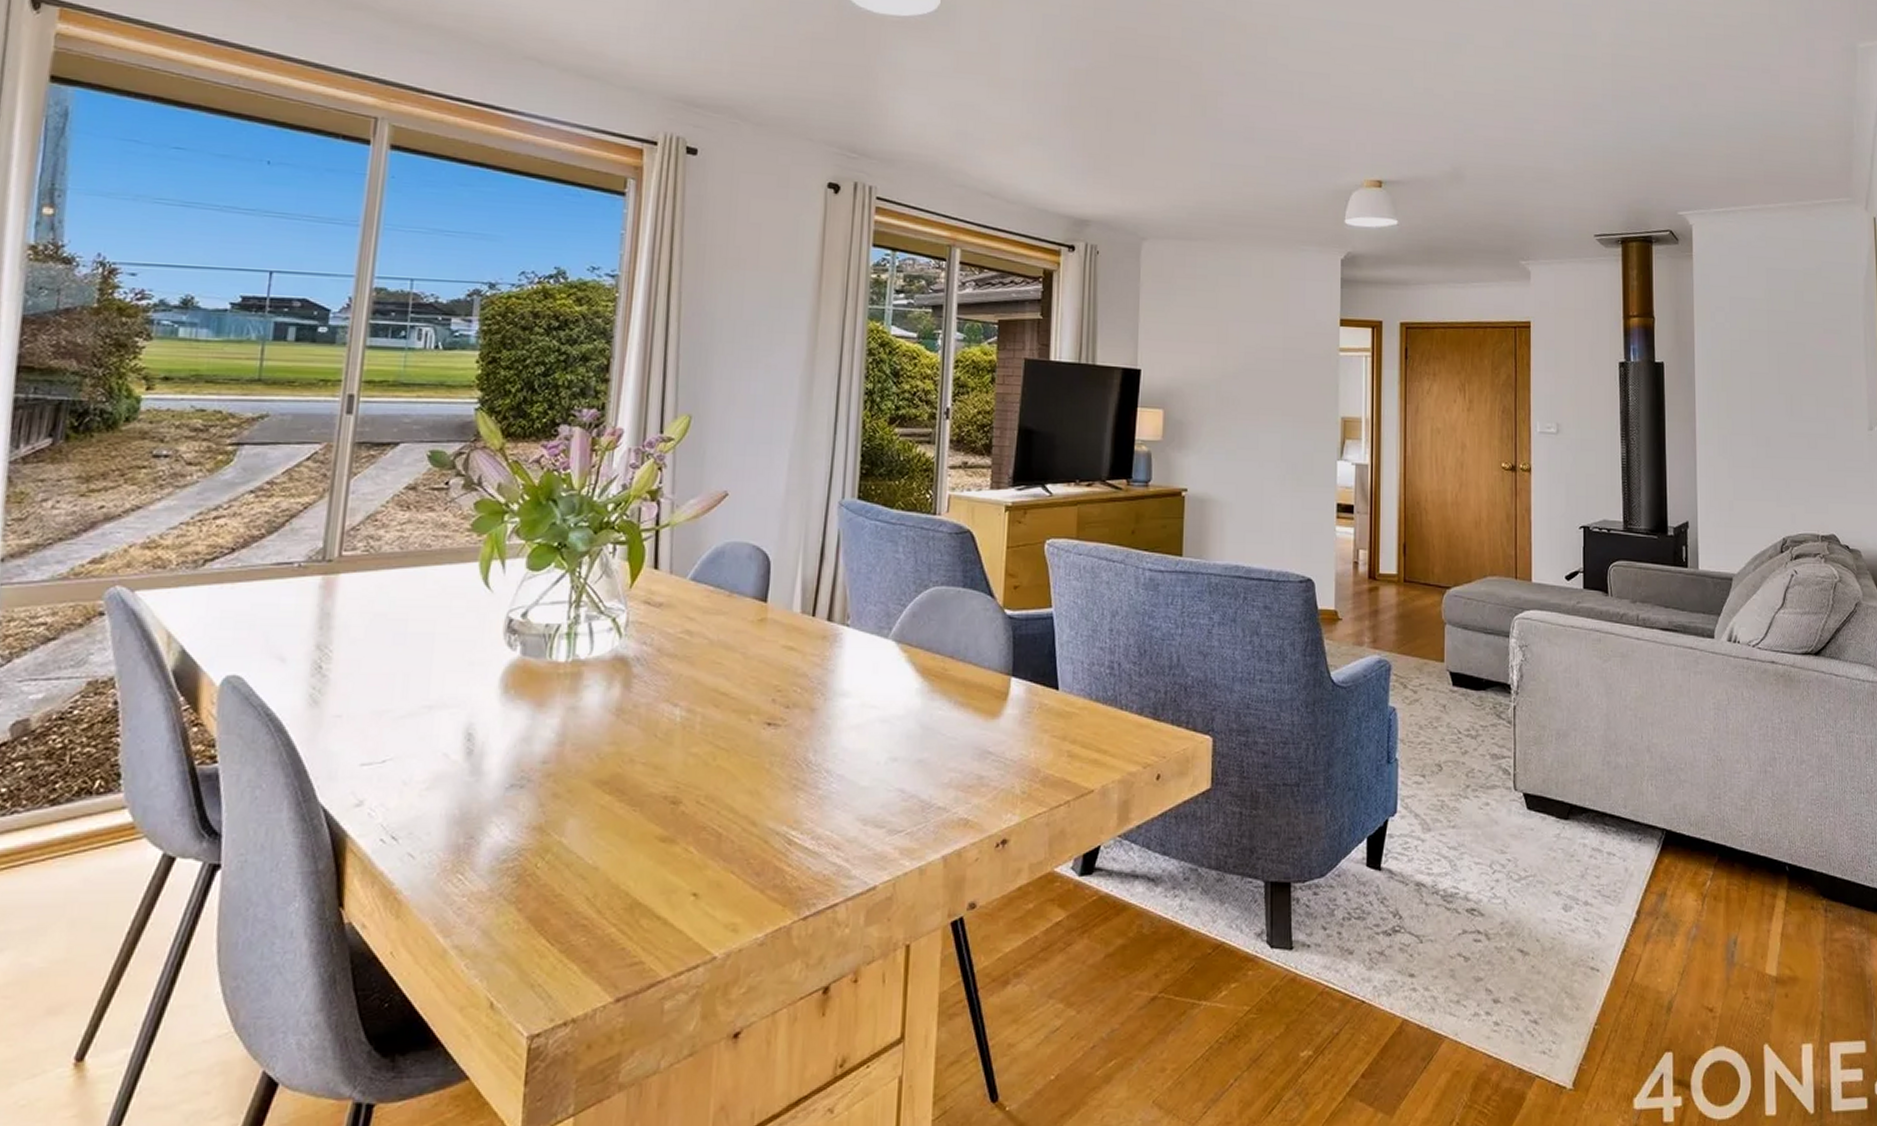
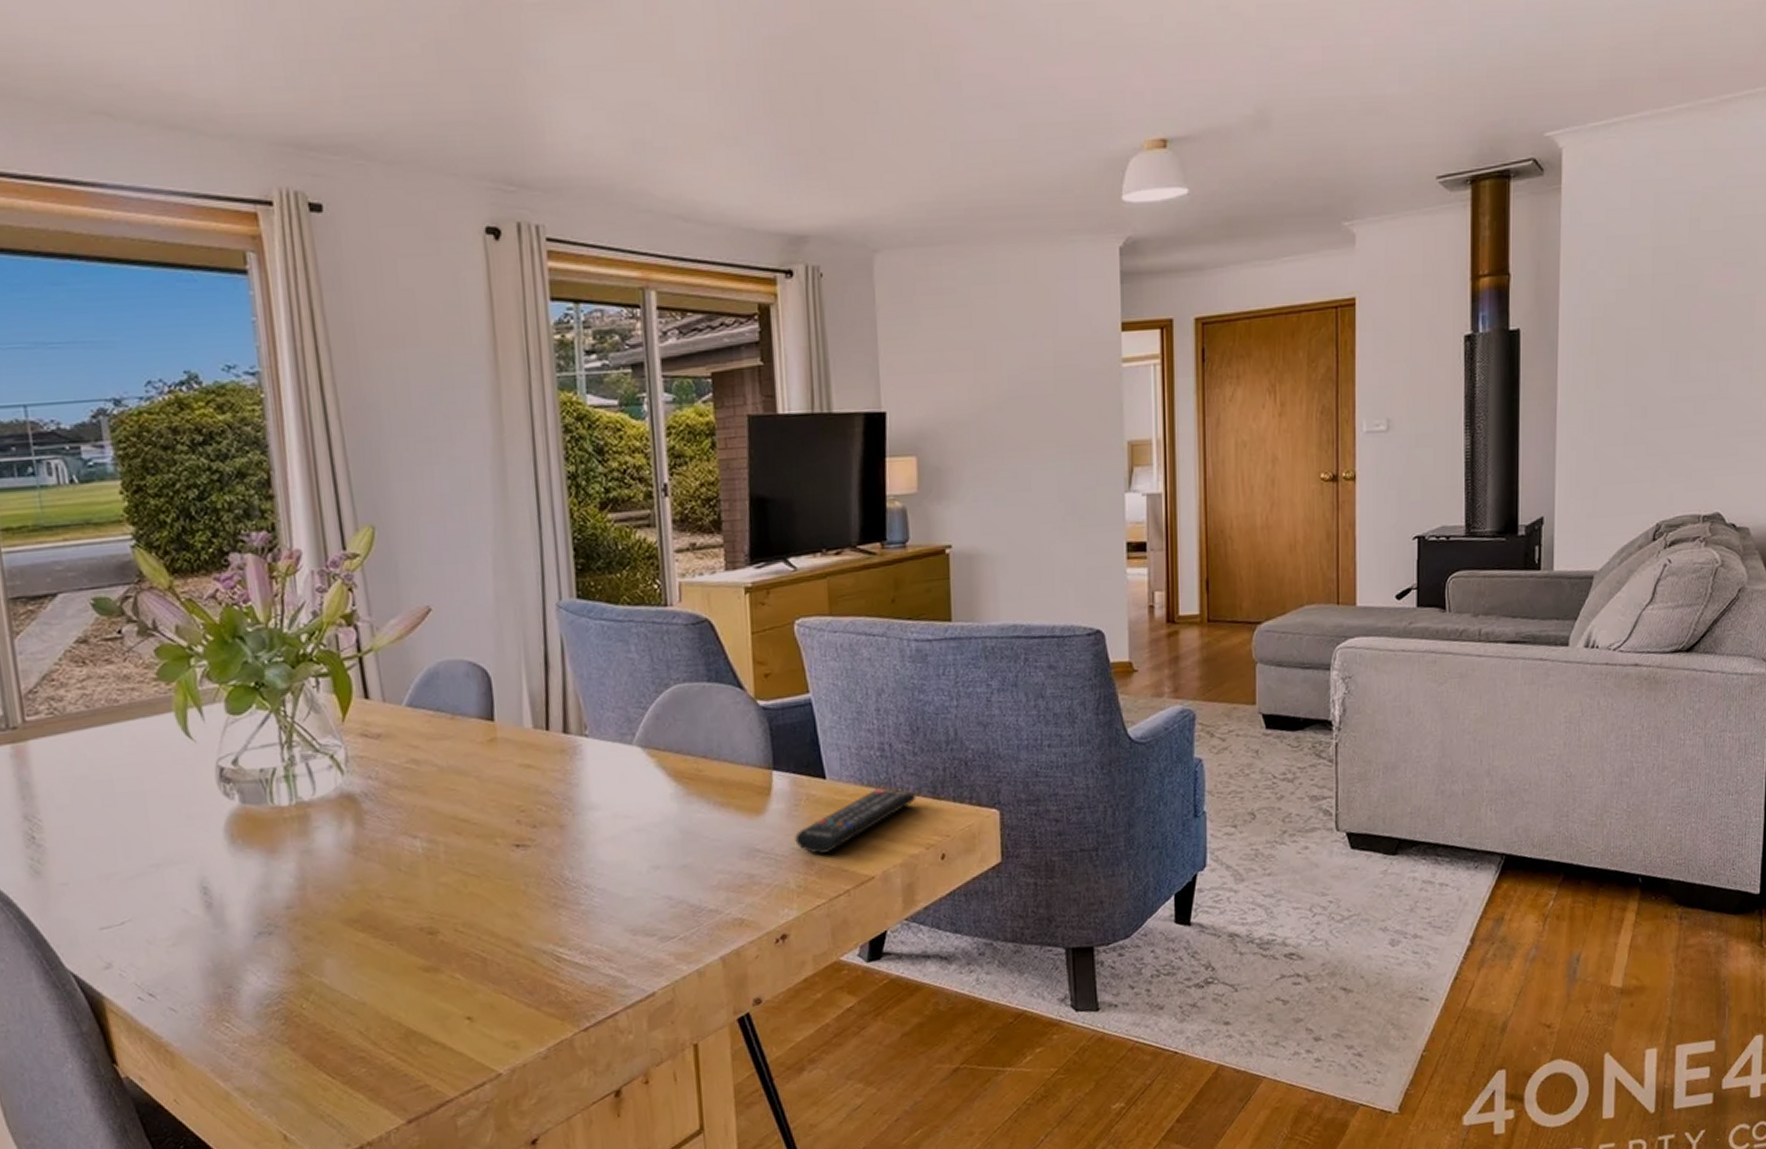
remote control: none [1024,704,1139,762] -> present [795,787,917,854]

